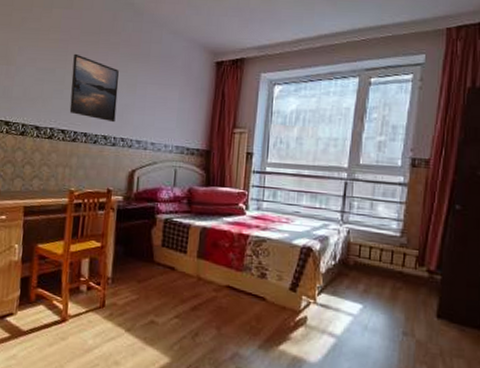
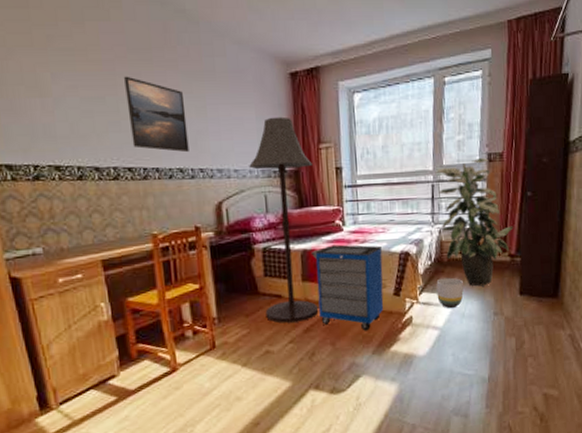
floor lamp: none [156,99,225,298] -> present [249,116,318,323]
cabinet: none [209,227,283,322] -> present [310,244,384,331]
planter: none [337,281,369,318] -> present [436,277,464,309]
indoor plant: none [350,161,436,300] -> present [435,157,514,287]

